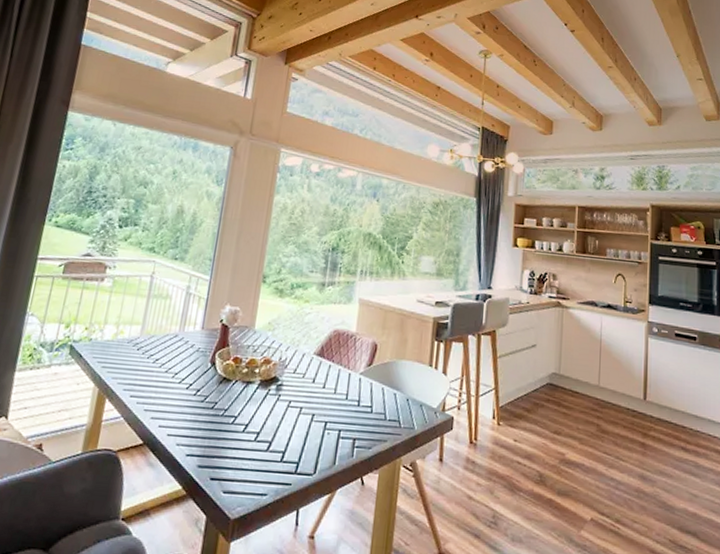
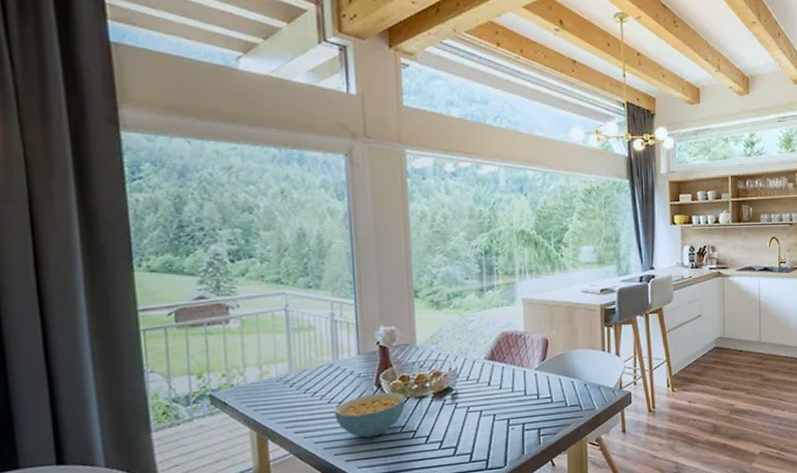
cereal bowl: none [168,370,234,416] -> present [334,392,405,438]

